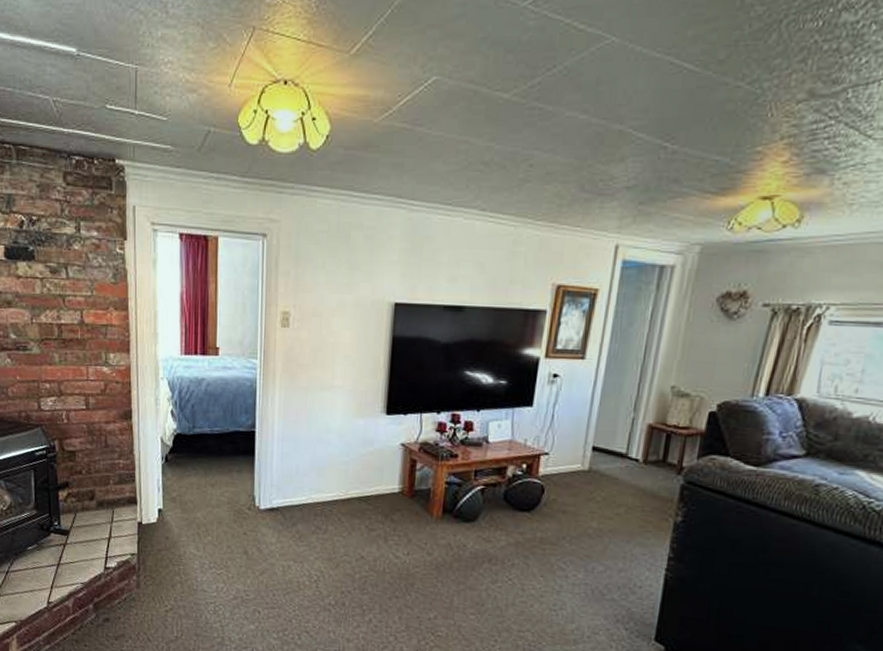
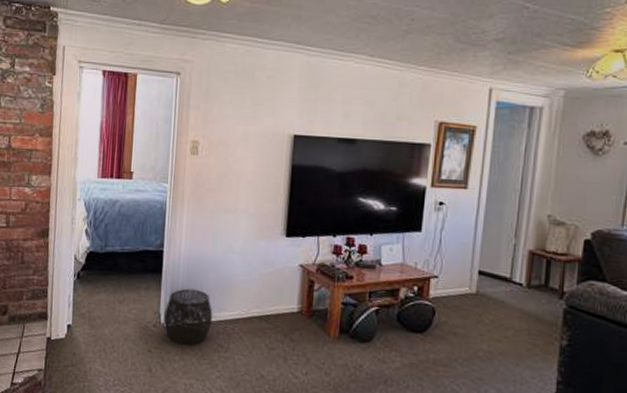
woven basket: none [258,470,310,527] -> present [163,288,213,345]

